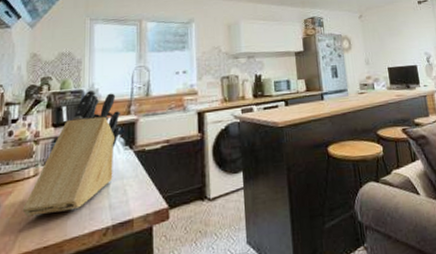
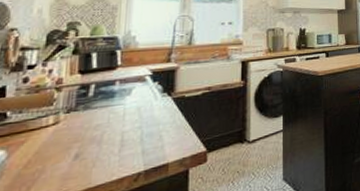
knife block: present [22,90,121,217] -> none [37,37,160,167]

